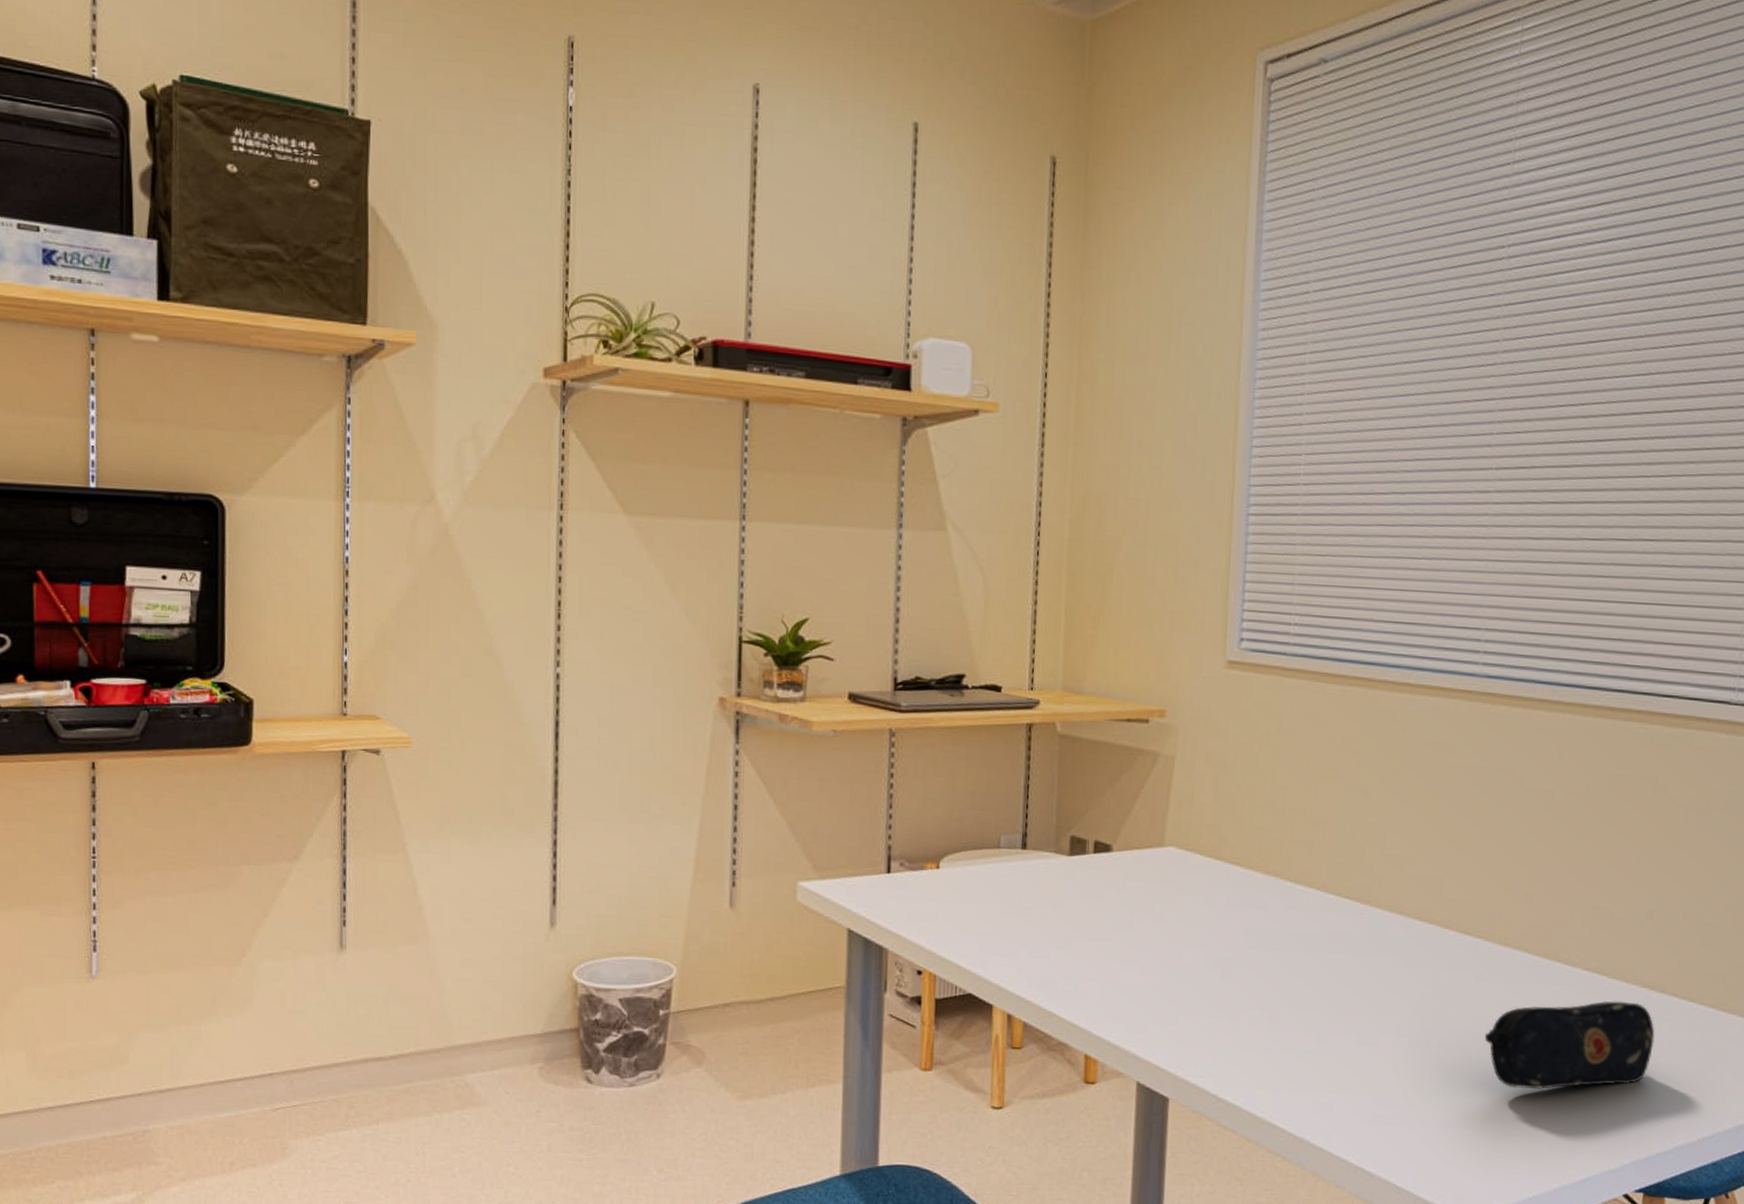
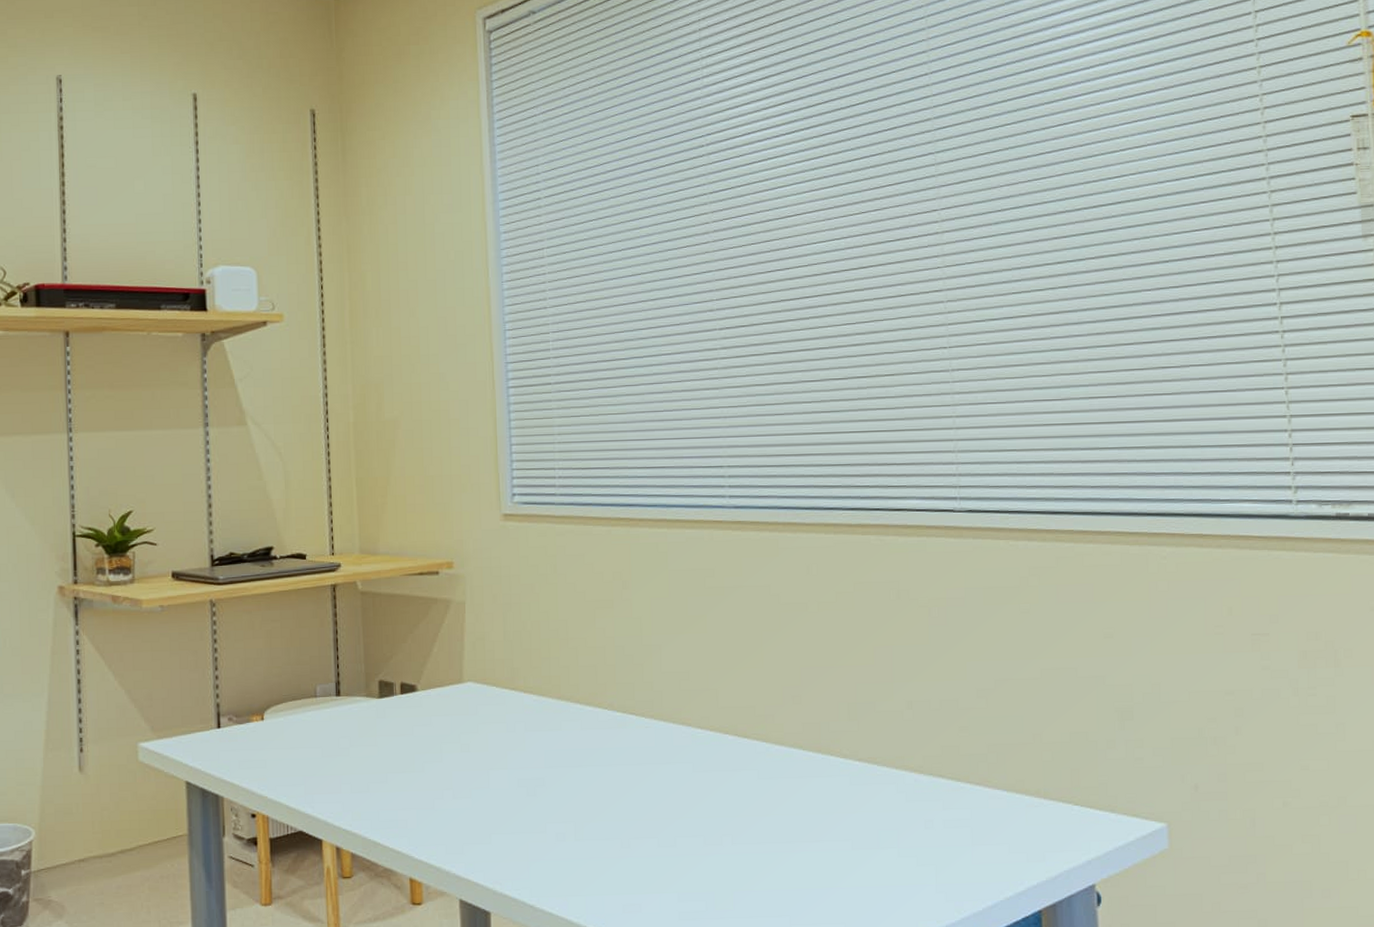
pencil case: present [1484,1000,1655,1090] -> none [773,786,929,876]

